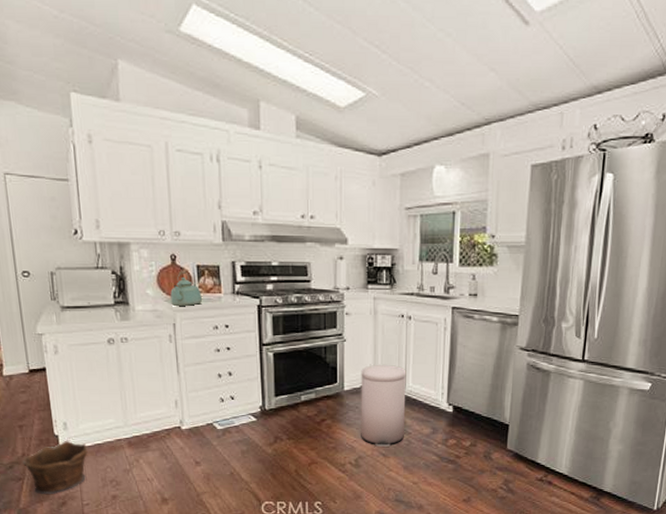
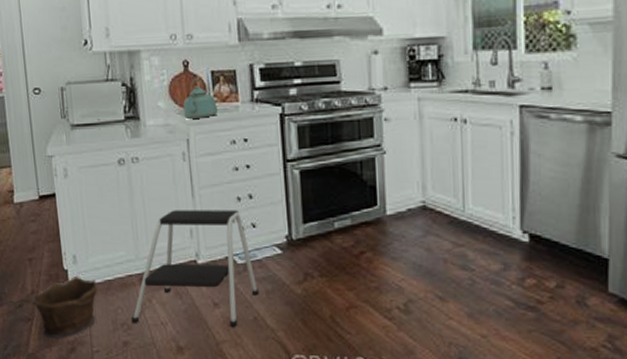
step stool: none [119,384,236,481] -> present [131,210,260,327]
pedal bin: present [361,364,406,448] -> none [406,181,466,289]

